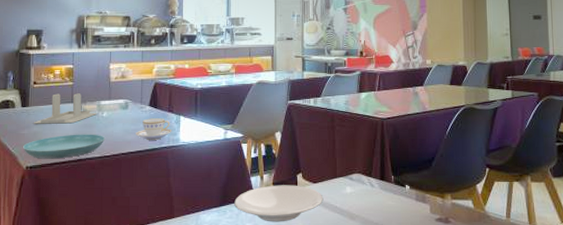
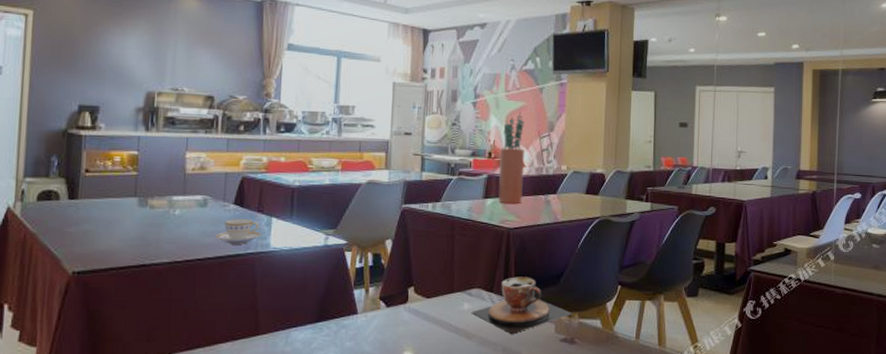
saucer: present [23,134,106,159] -> none [69,234,177,264]
napkin holder: present [33,93,97,124] -> none [83,185,168,222]
saucer: present [233,185,324,222] -> none [332,299,437,341]
teacup: none [353,162,446,214] -> present [471,277,573,334]
vase: none [371,14,393,97] -> present [498,111,524,205]

